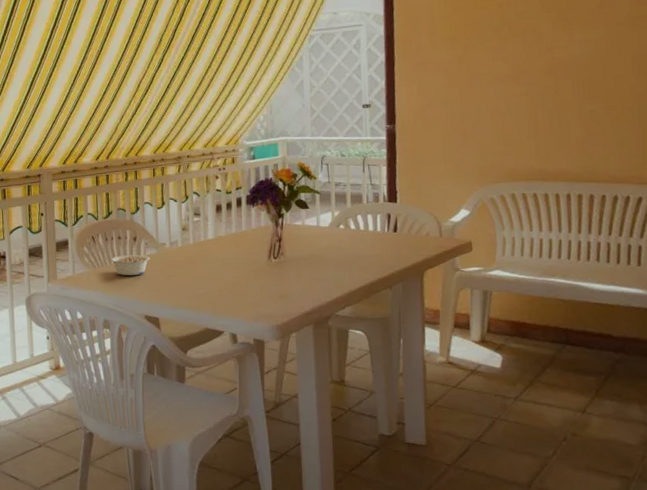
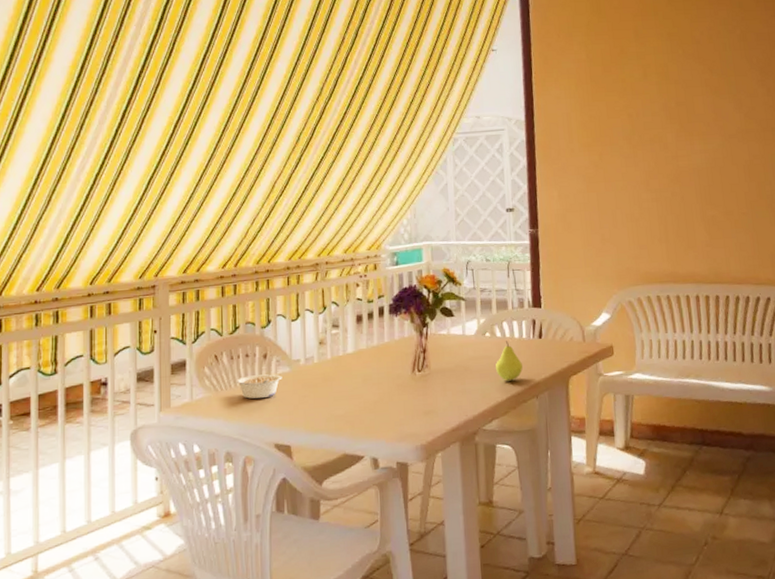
fruit: none [348,233,376,271] -> present [495,340,523,381]

